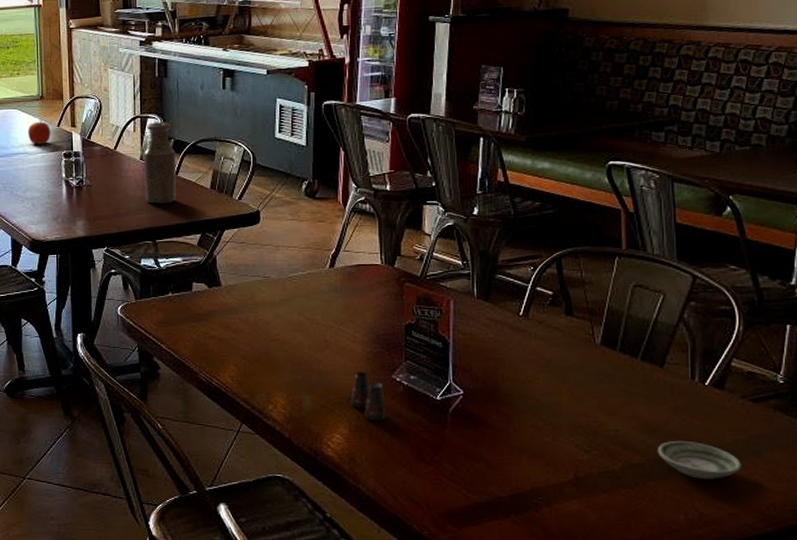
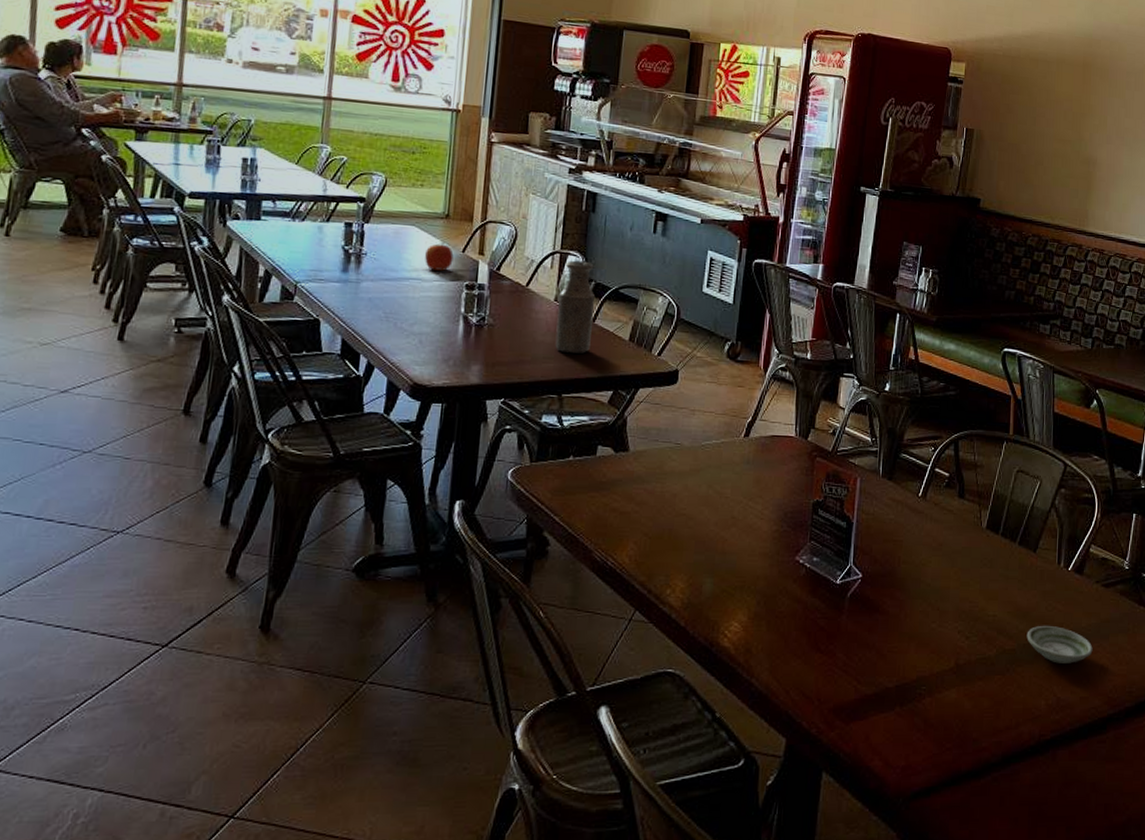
salt shaker: present [348,371,386,422] -> none [750,552,786,608]

